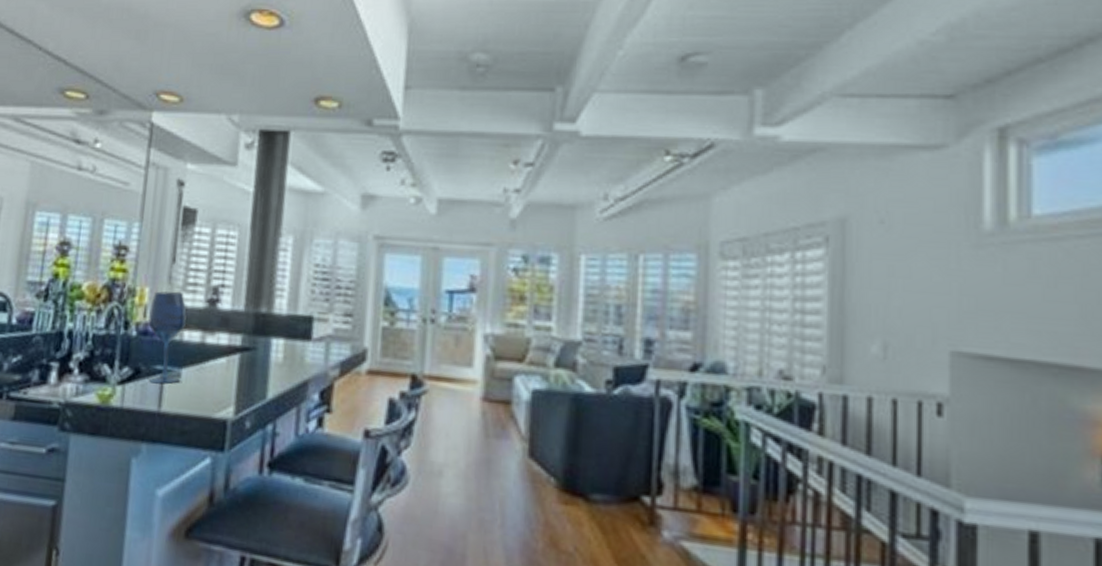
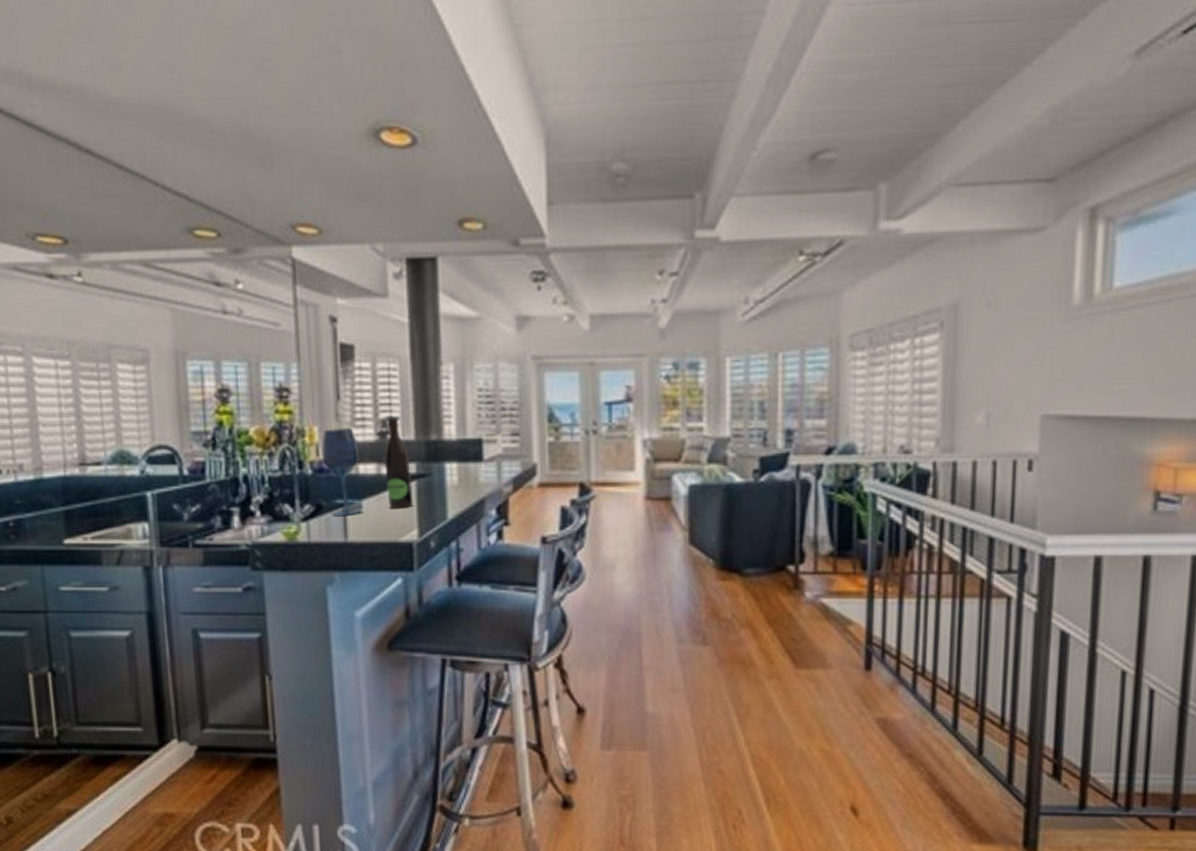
bottle: none [208,283,236,383] -> present [384,415,414,509]

